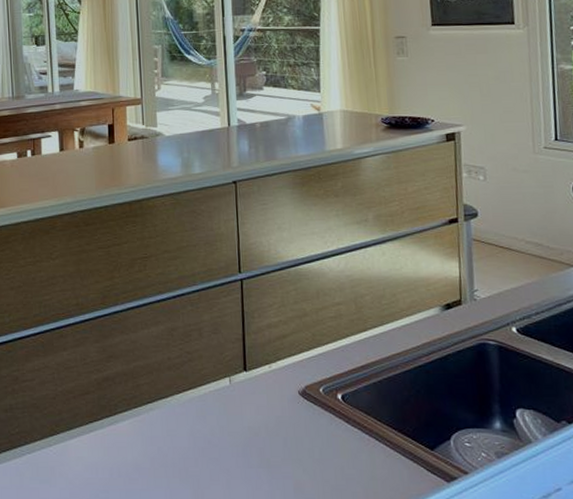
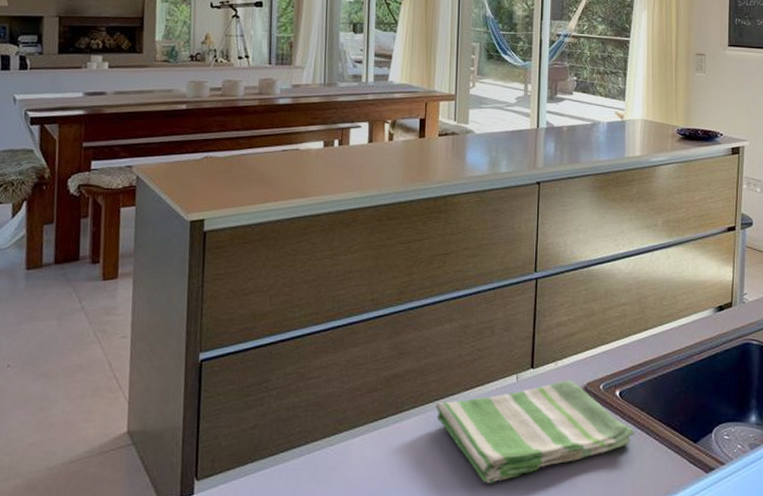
dish towel: none [149,383,362,487] -> present [436,380,635,483]

